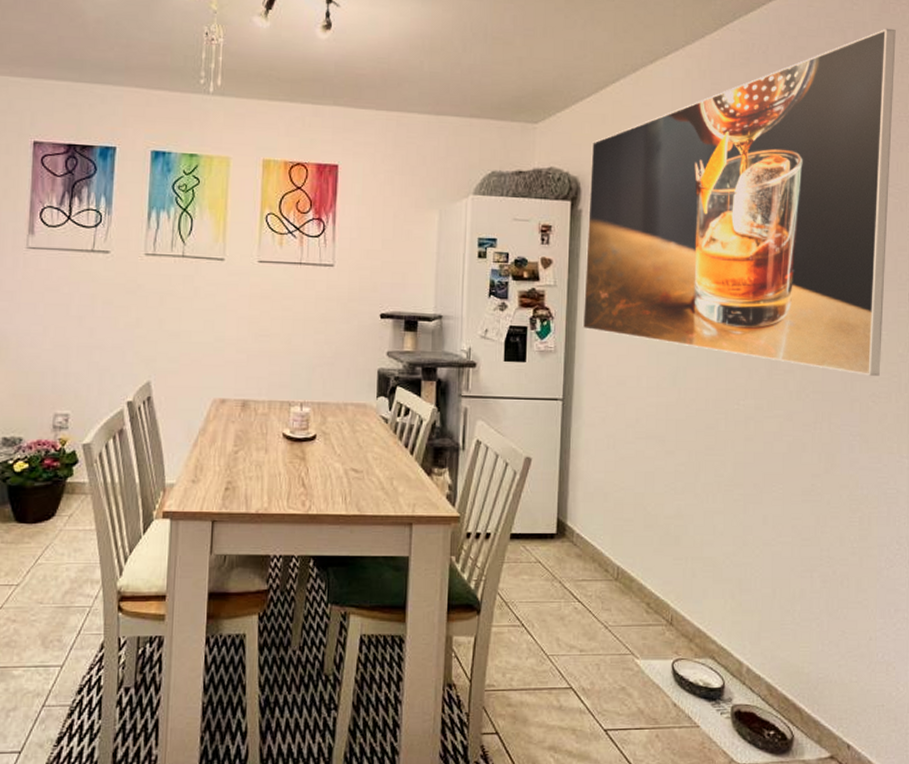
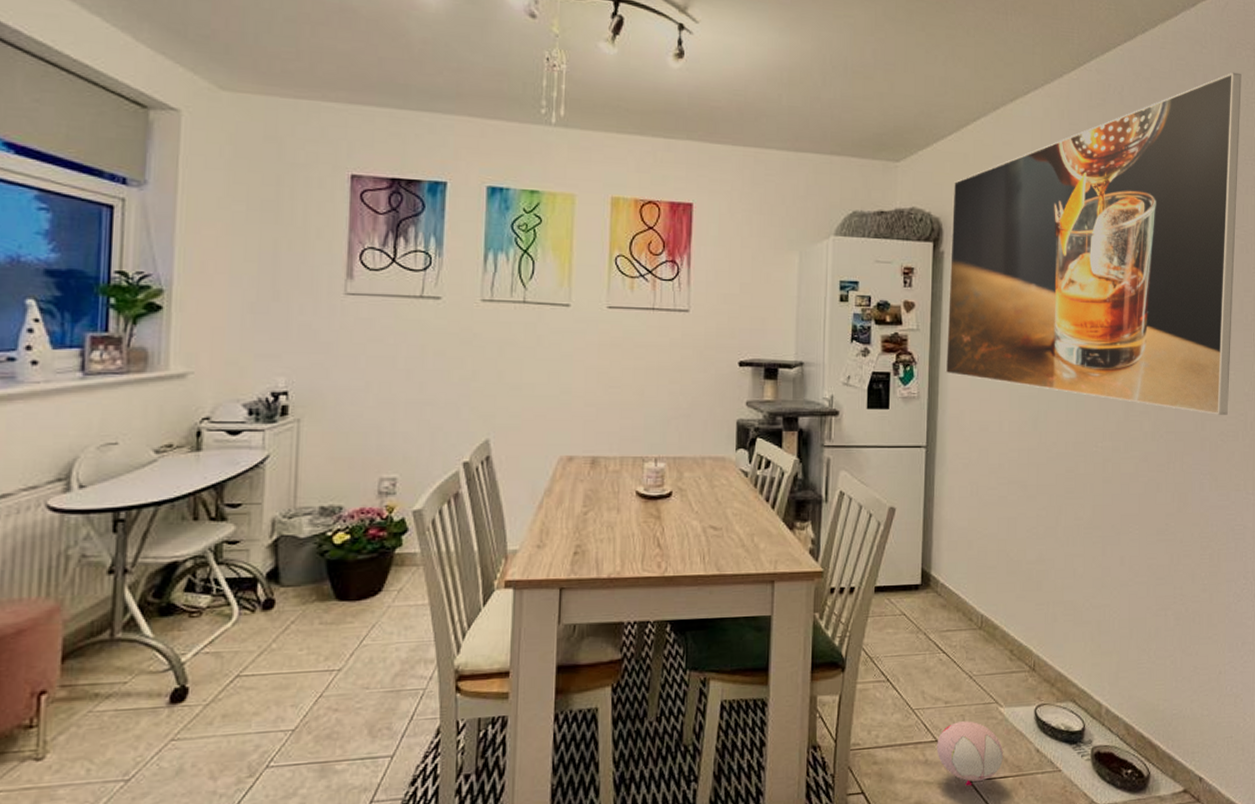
ball: none [571,670,639,735] -> present [936,721,1003,786]

